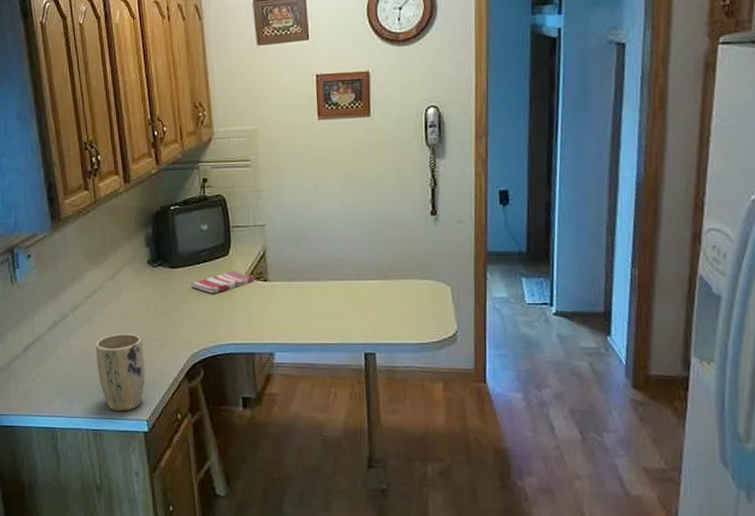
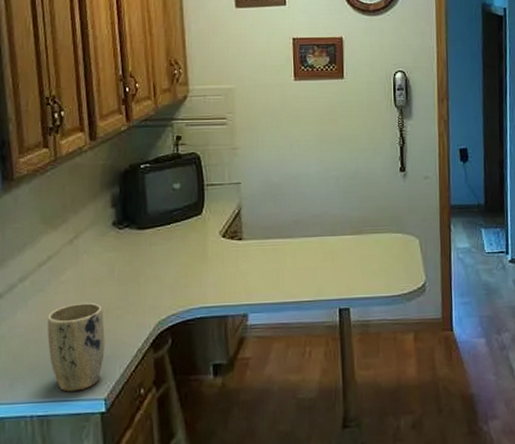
dish towel: present [190,270,255,294] -> none [160,230,229,255]

